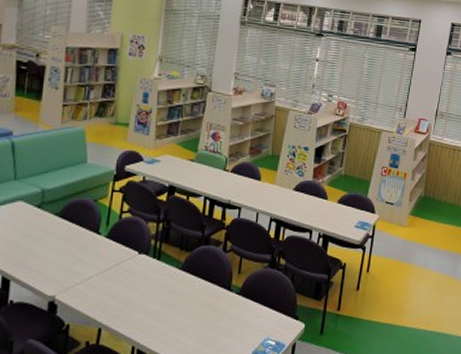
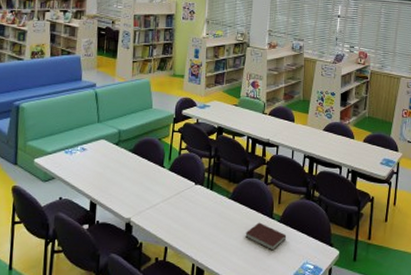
notebook: none [197,295,246,327] -> present [245,222,287,251]

